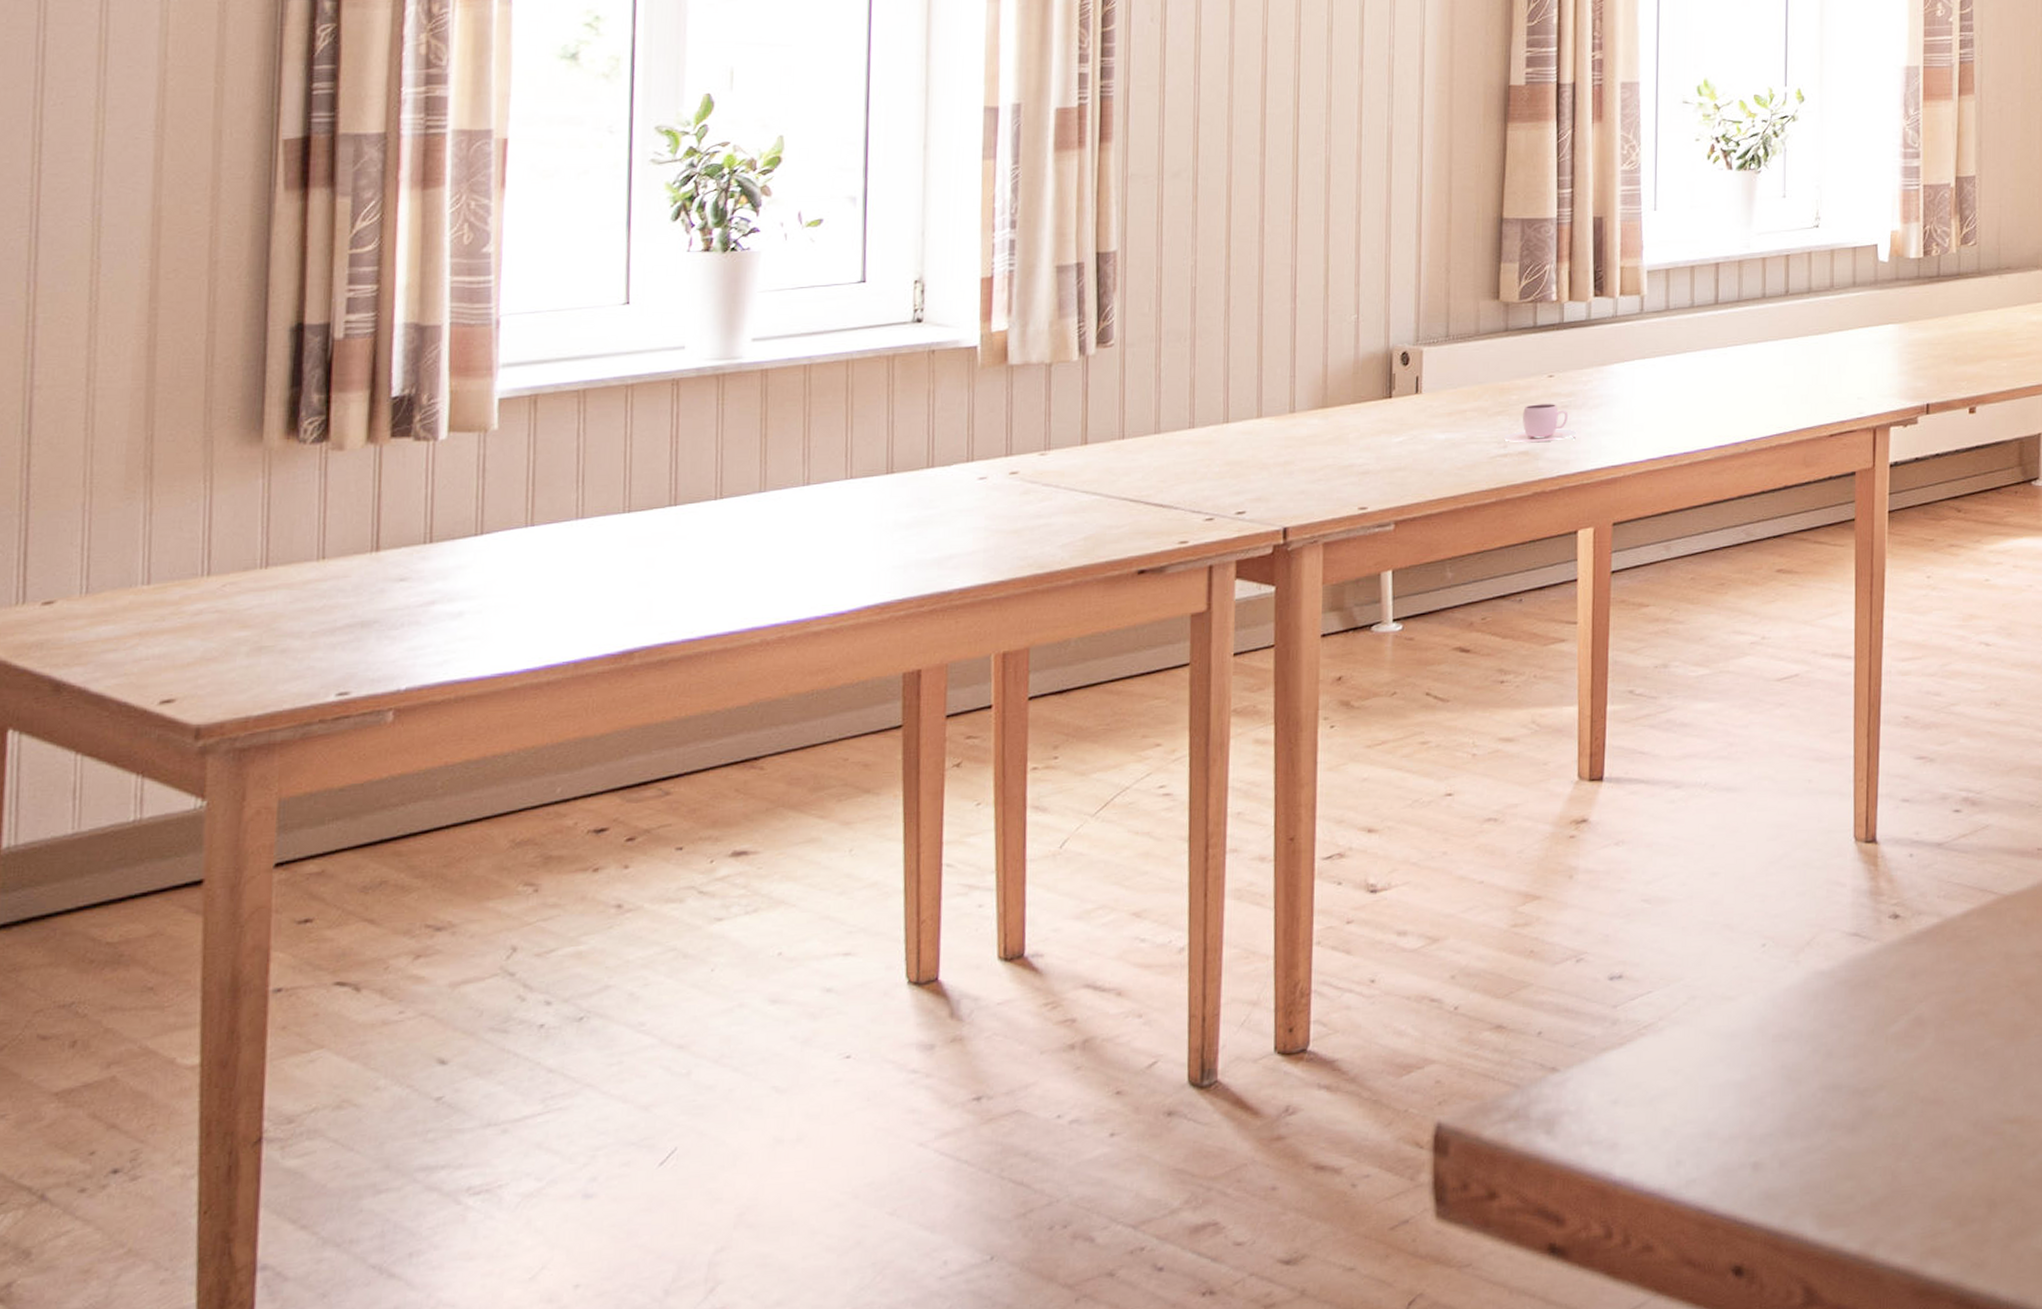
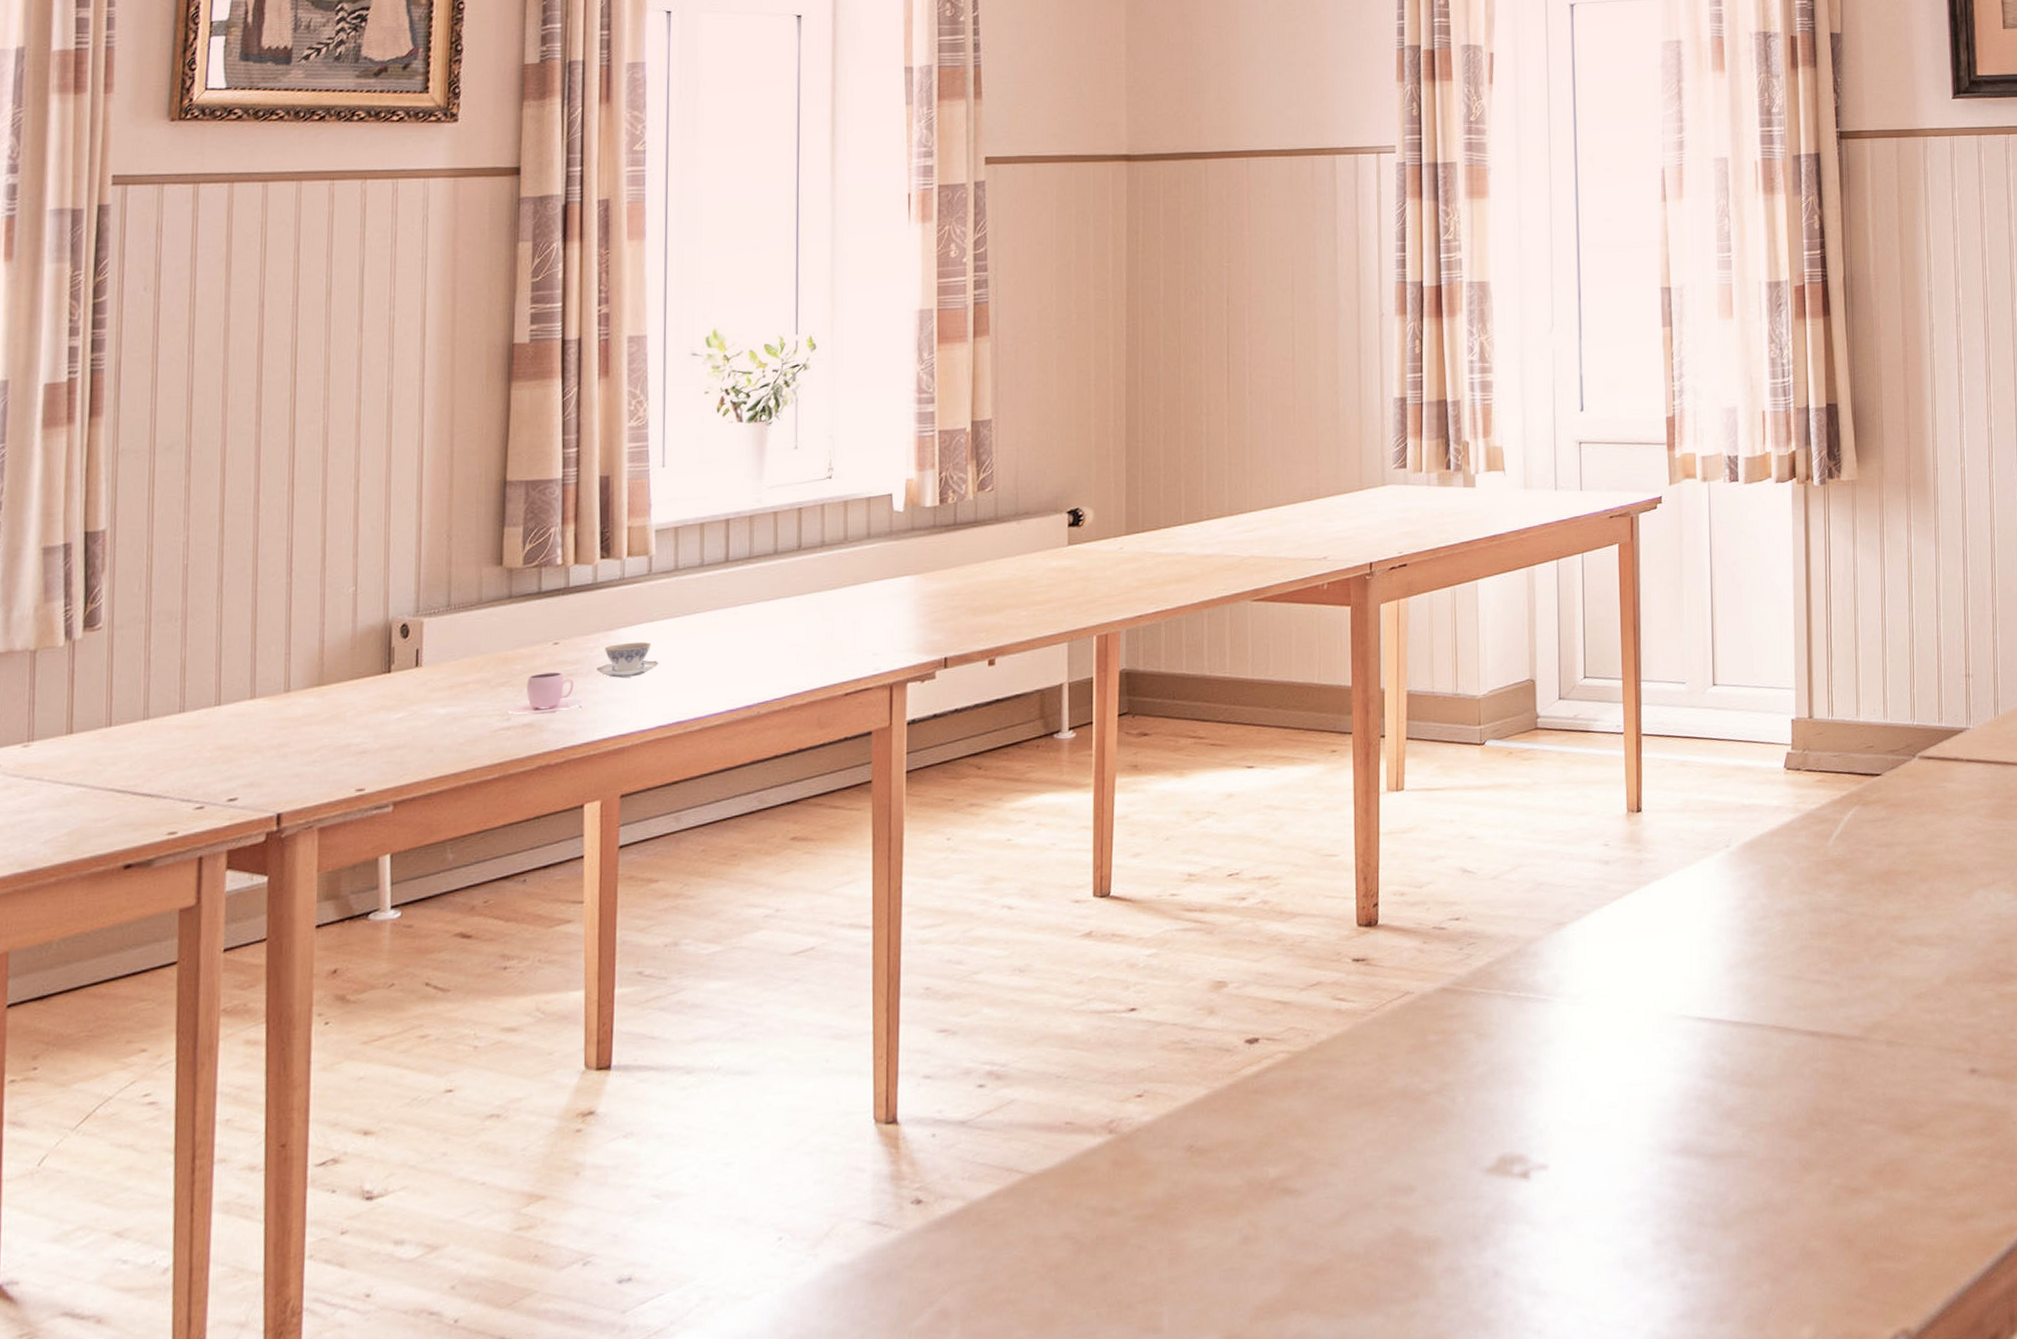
teacup: none [1590,378,1651,411] -> present [596,642,659,678]

